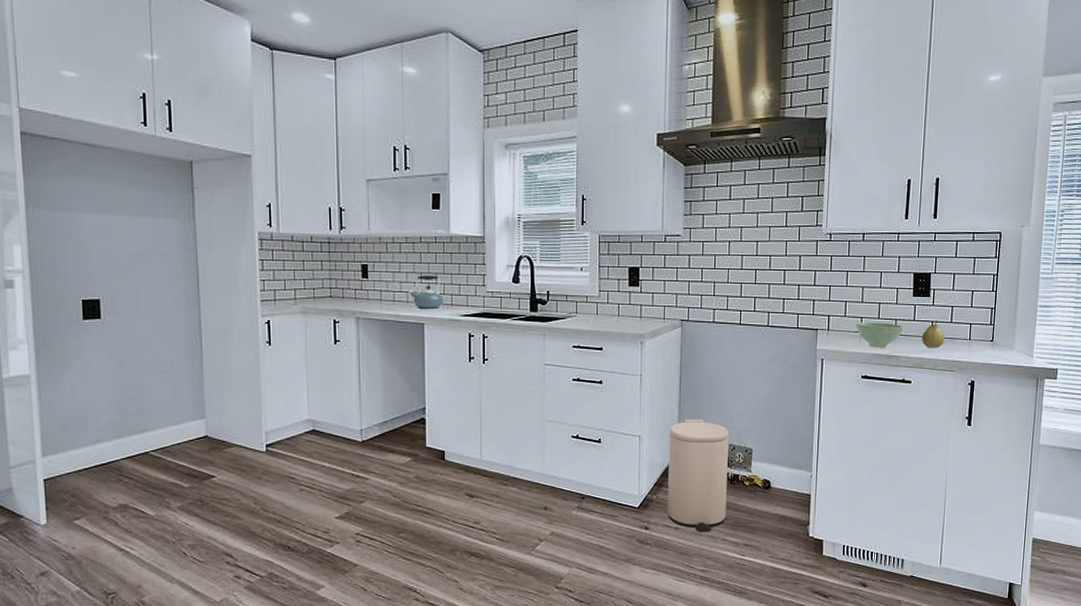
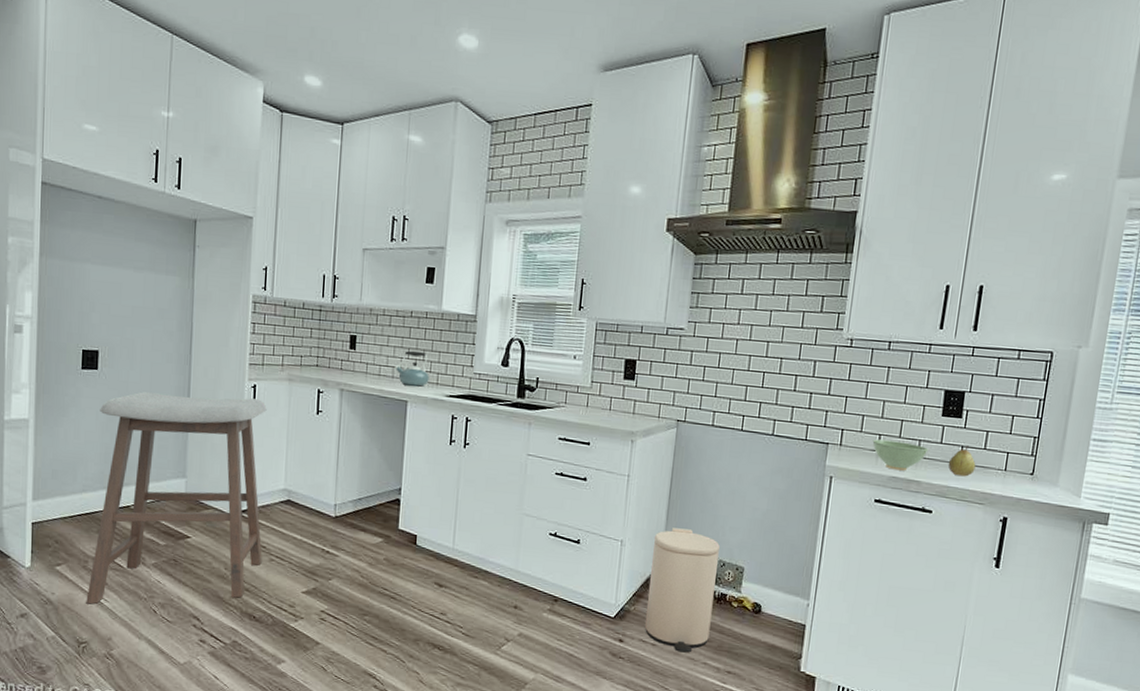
bar stool: none [107,334,292,554] -> present [86,392,267,604]

